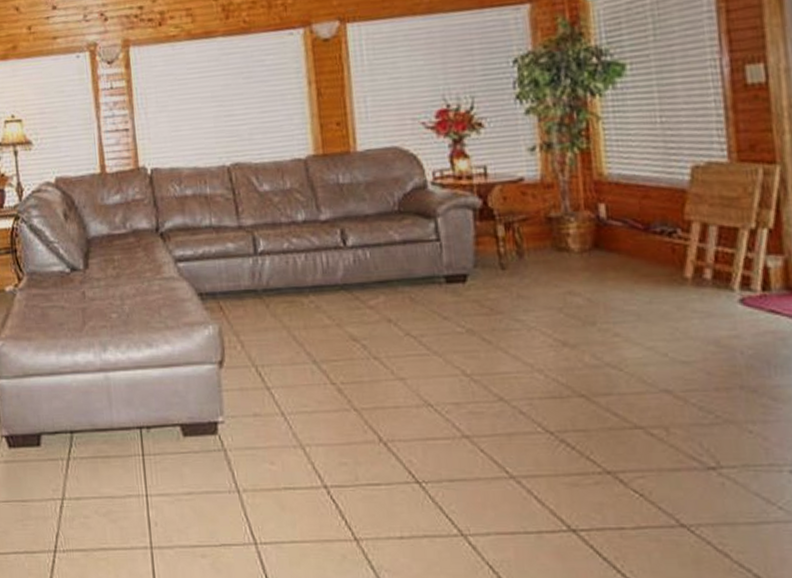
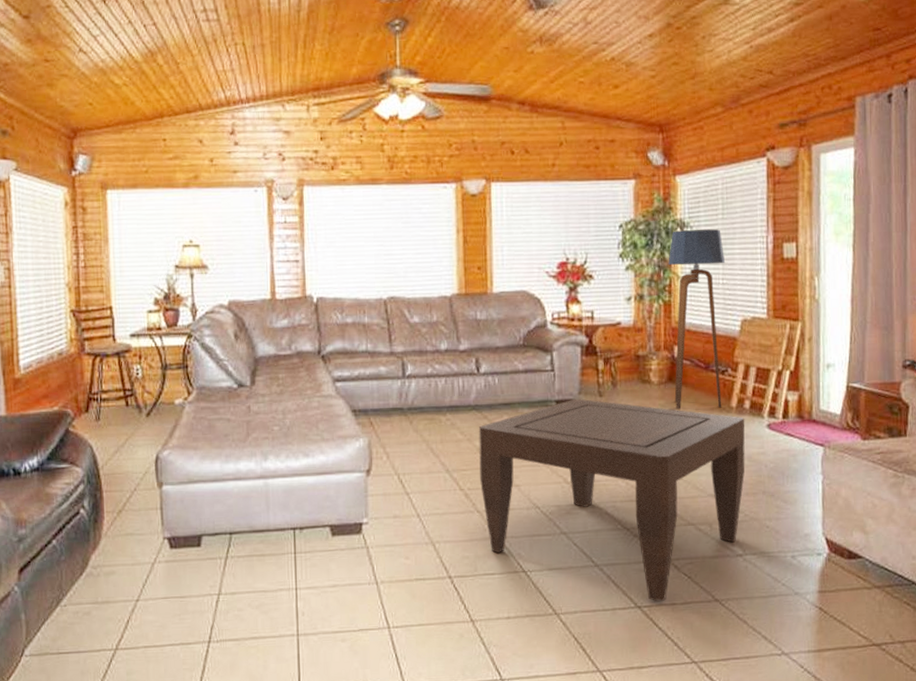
coffee table: none [349,272,712,524] -> present [478,398,745,601]
floor lamp: none [582,54,672,282] -> present [668,229,726,409]

